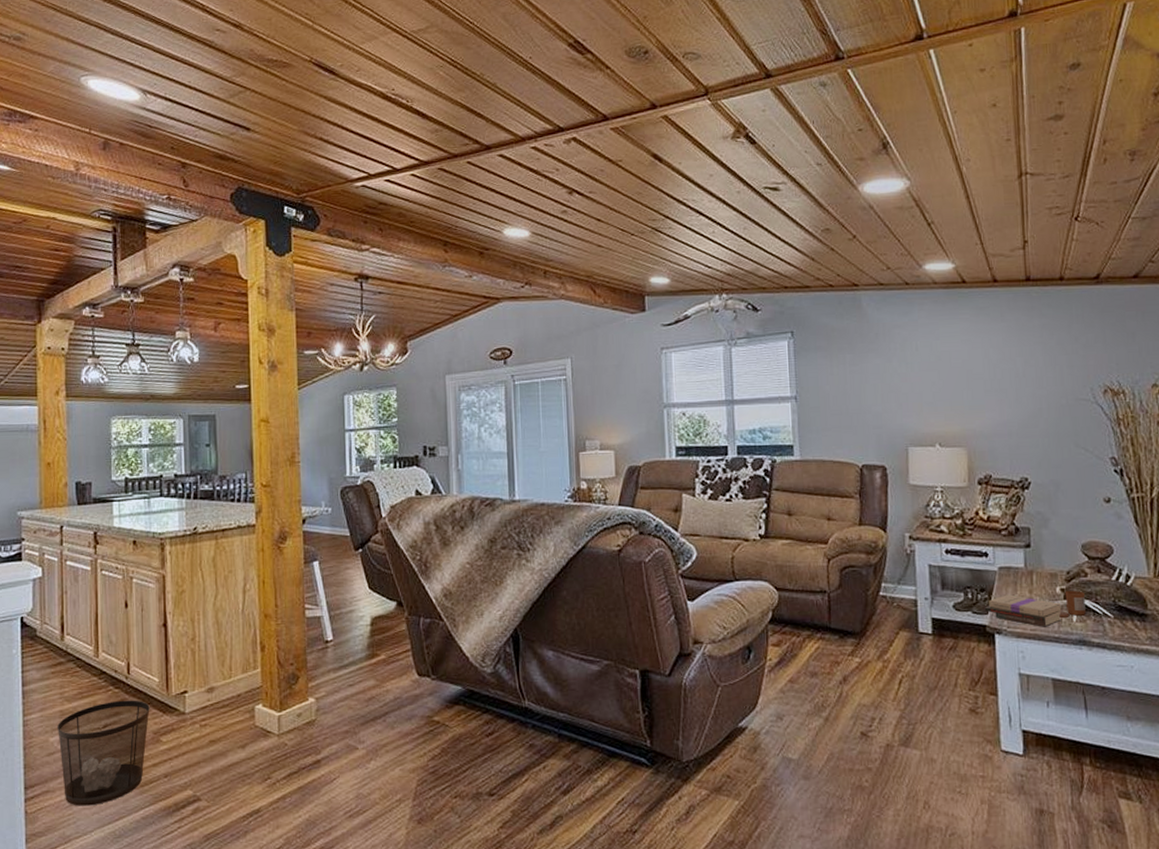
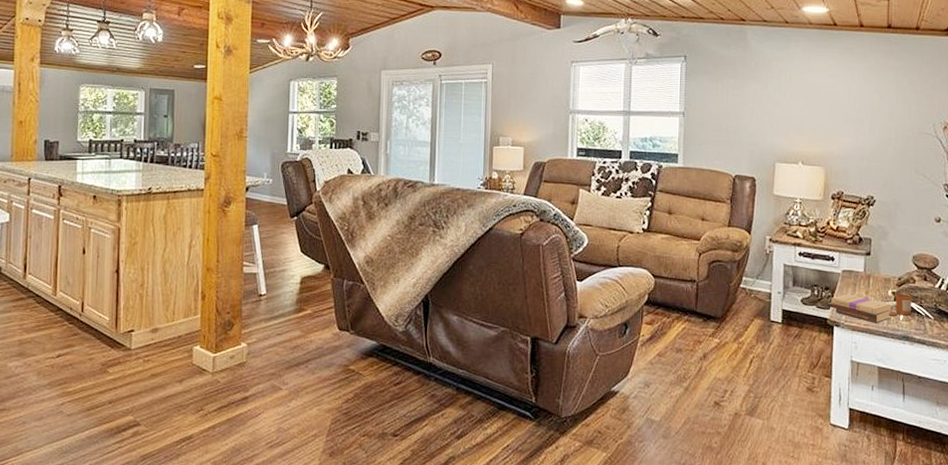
waste bin: present [58,700,150,806] -> none [16,334,100,424]

